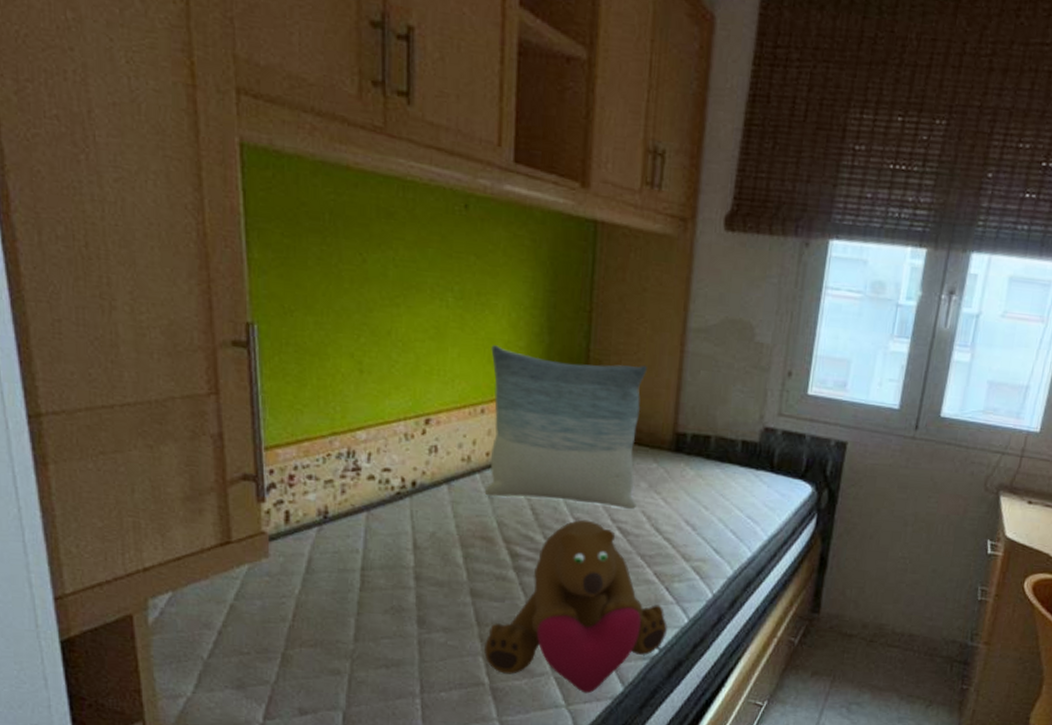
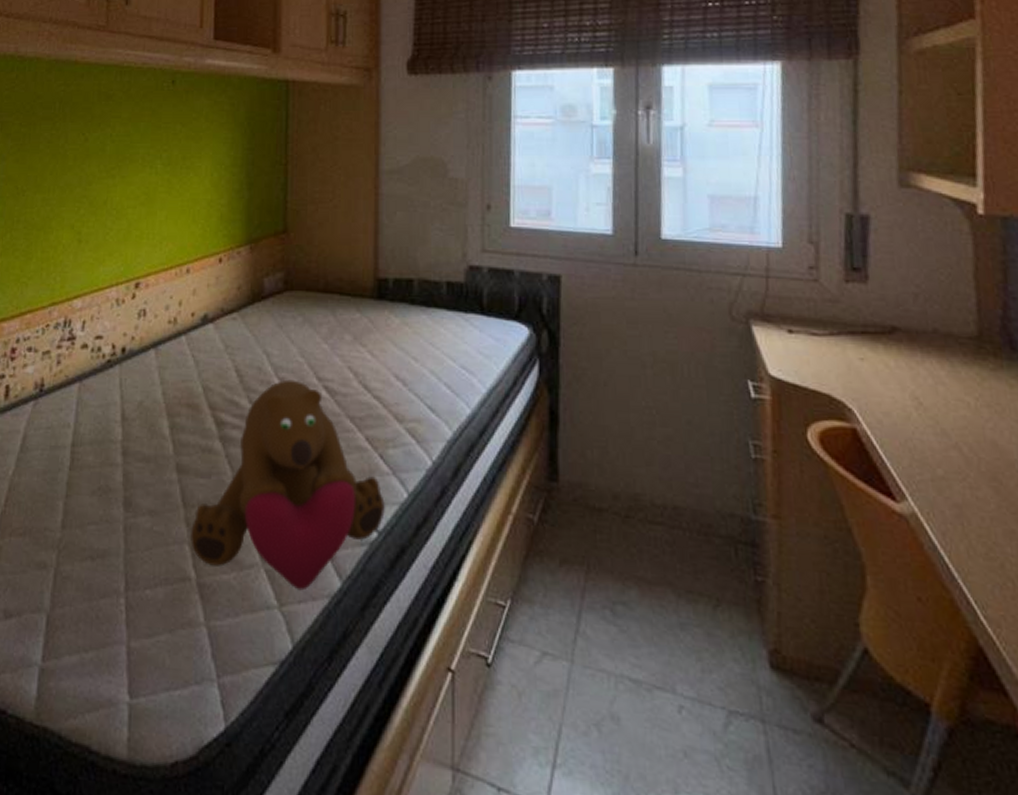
pillow: present [484,345,647,509] -> none [190,205,343,365]

